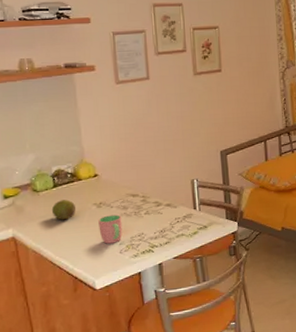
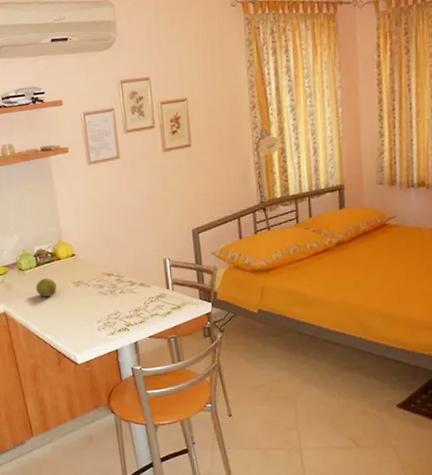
cup: present [98,214,123,244] -> none [77,293,100,321]

